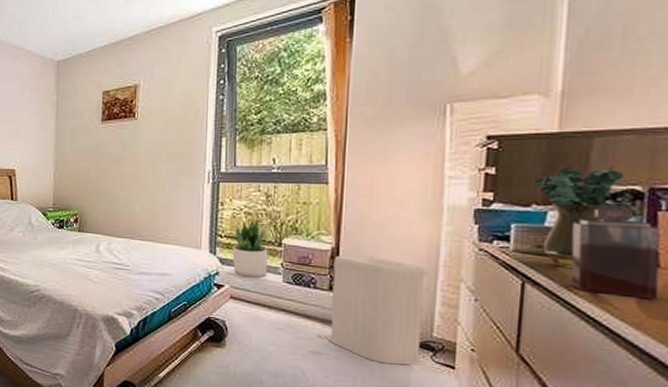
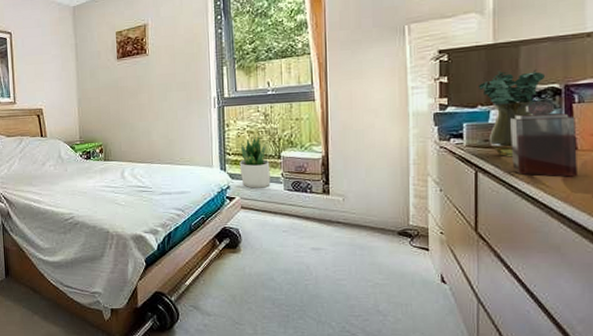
laundry basket: present [317,255,427,366] -> none [316,160,405,252]

